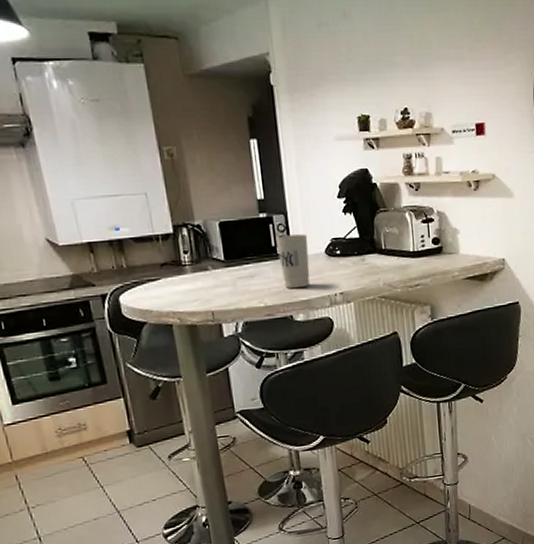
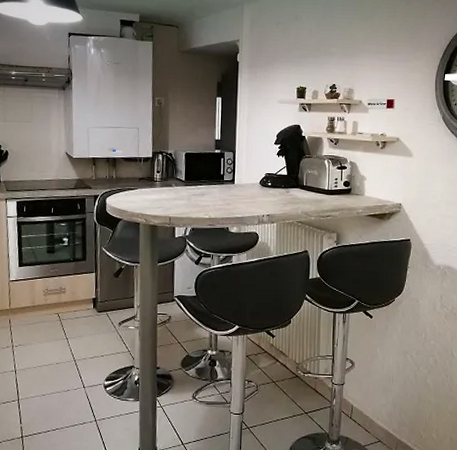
cup: present [275,234,310,289] -> none [224,167,248,208]

